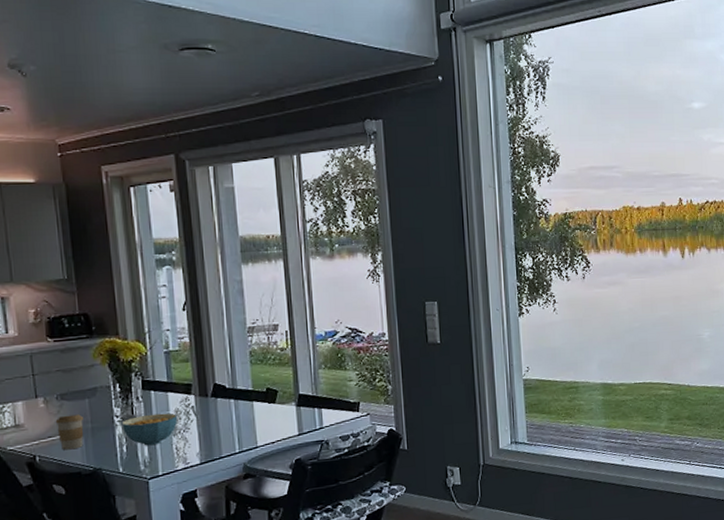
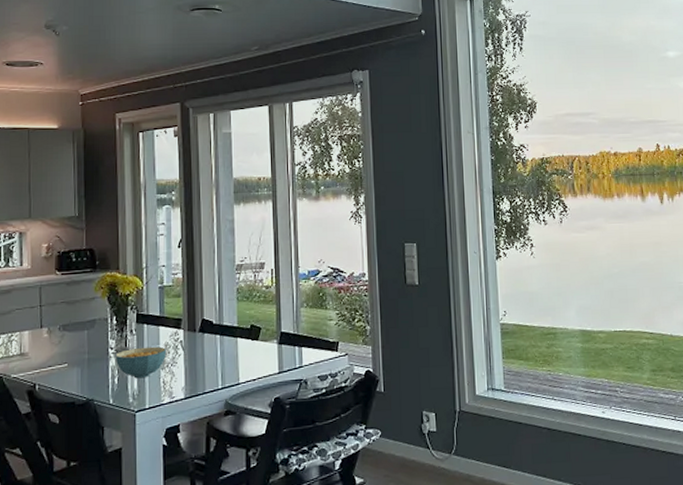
coffee cup: present [55,414,84,450] -> none [56,345,81,380]

